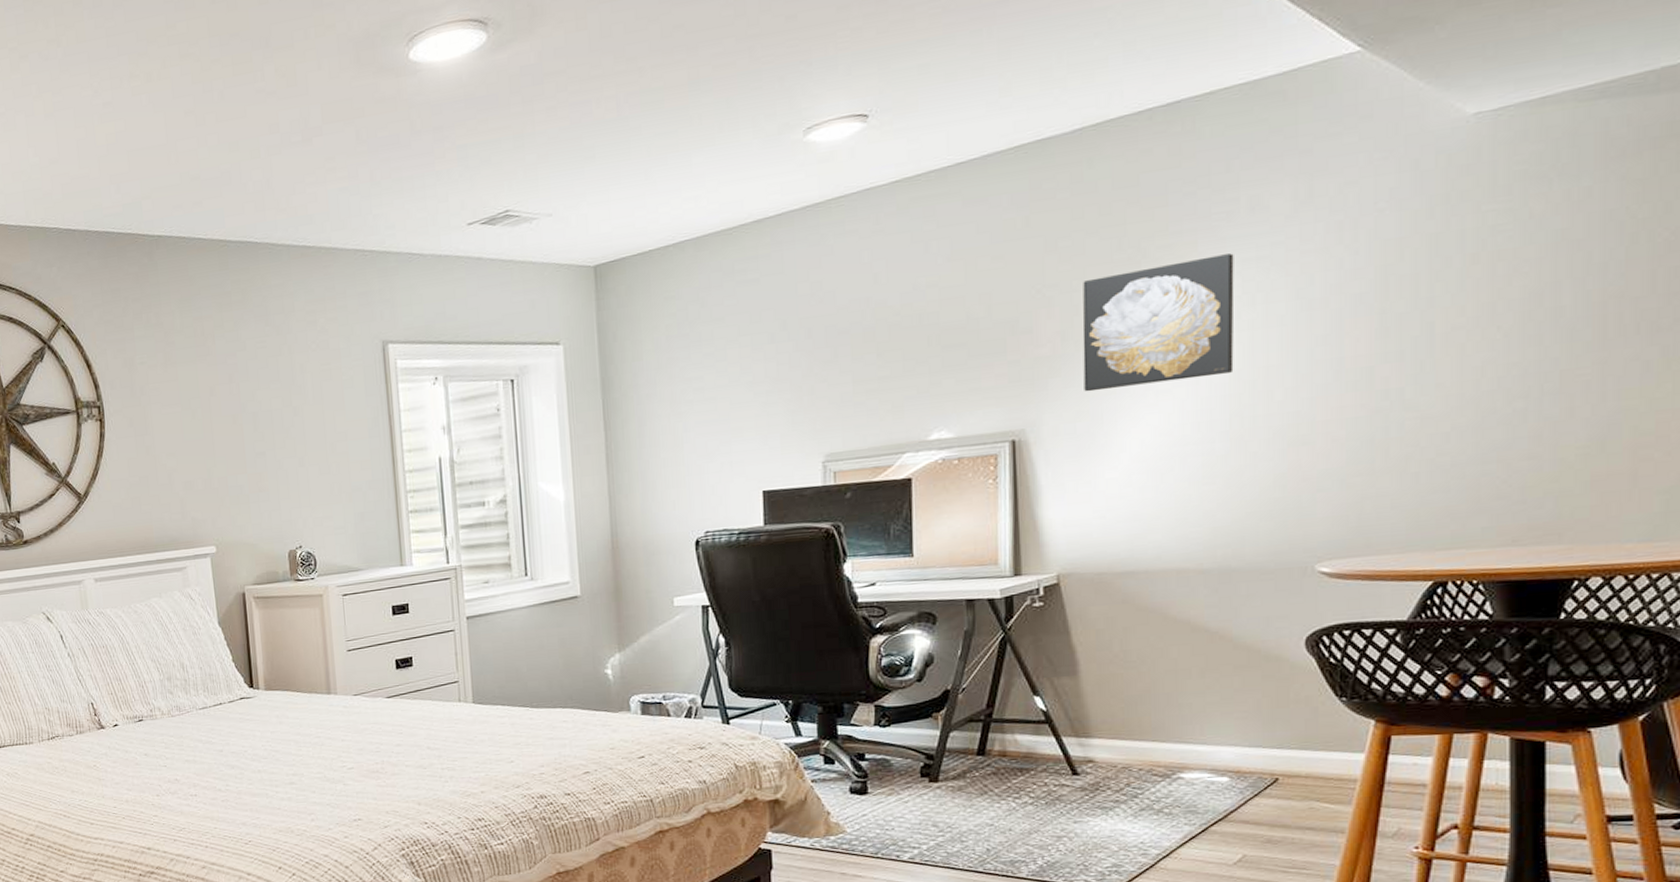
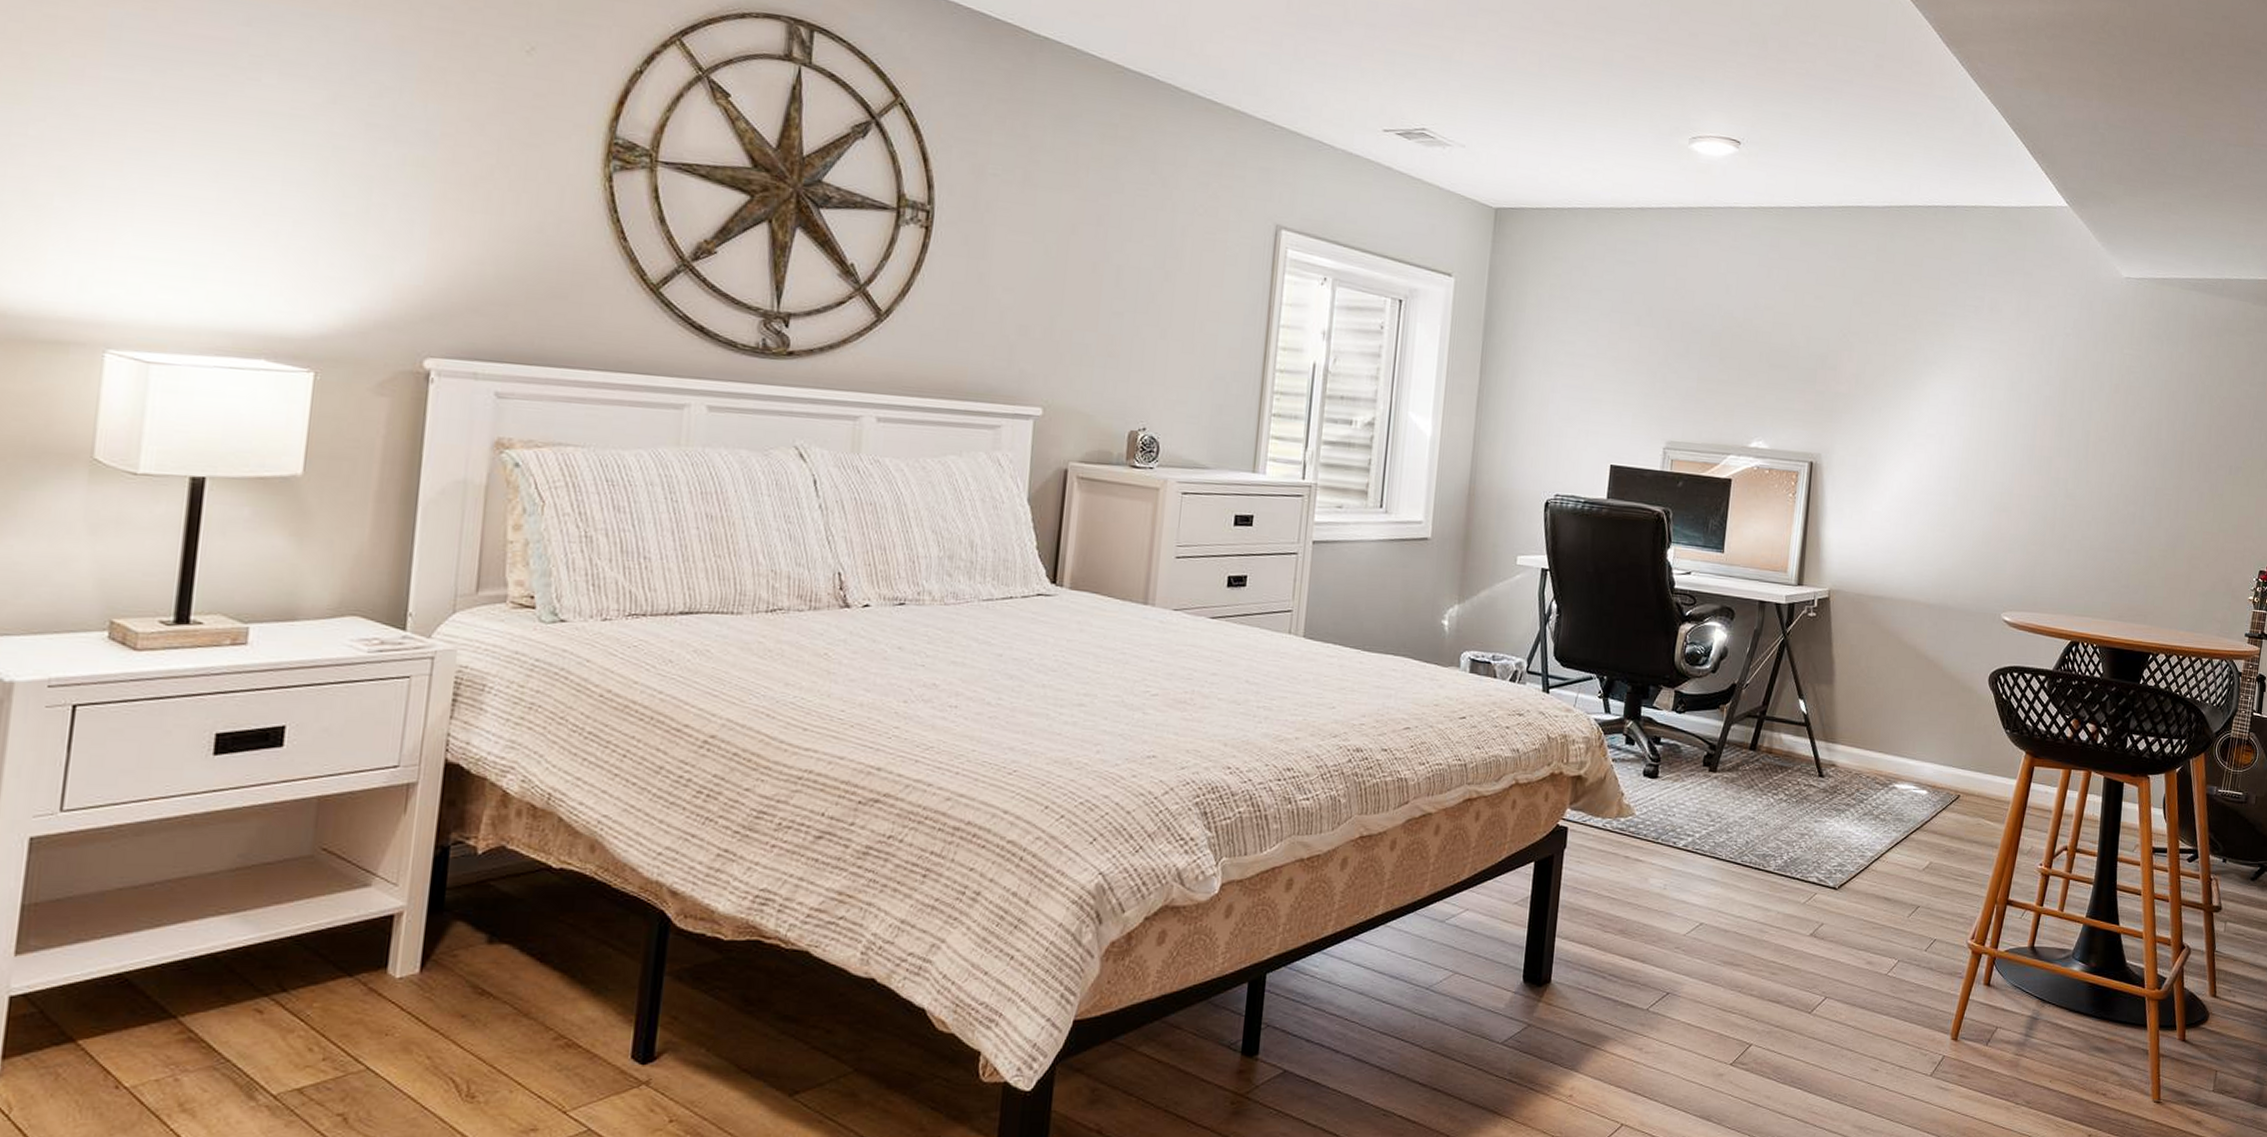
wall art: present [1082,253,1235,392] -> none [1866,335,1976,440]

